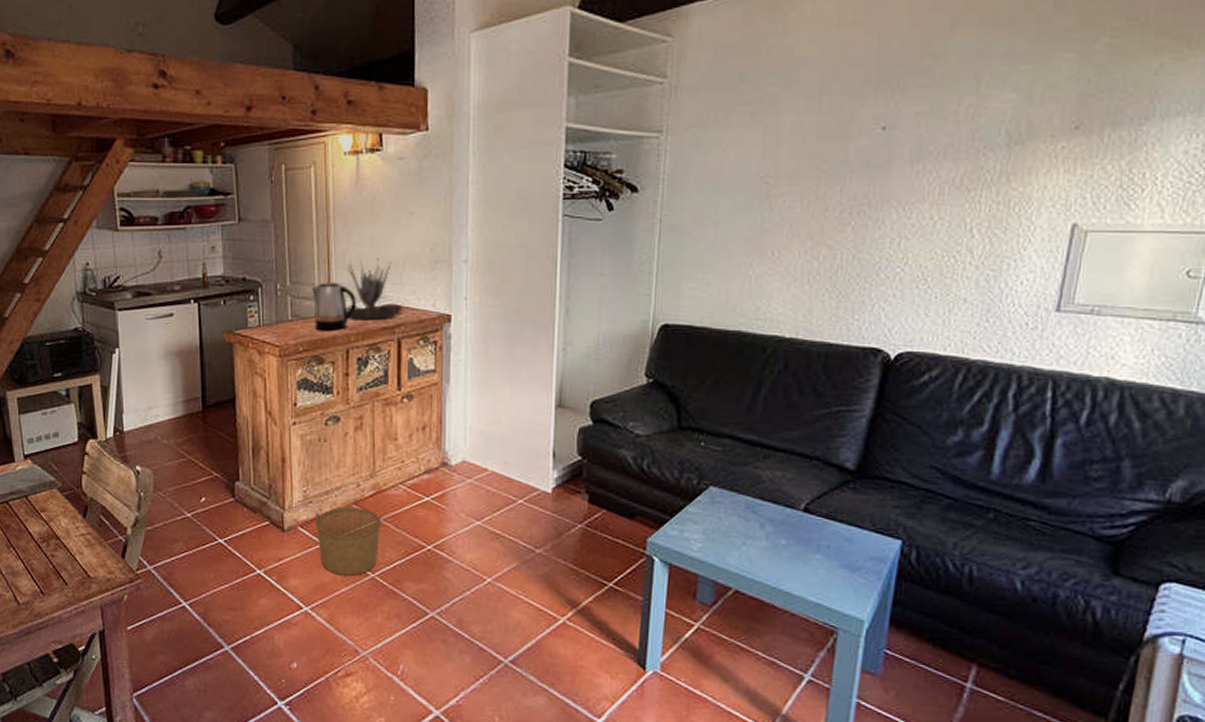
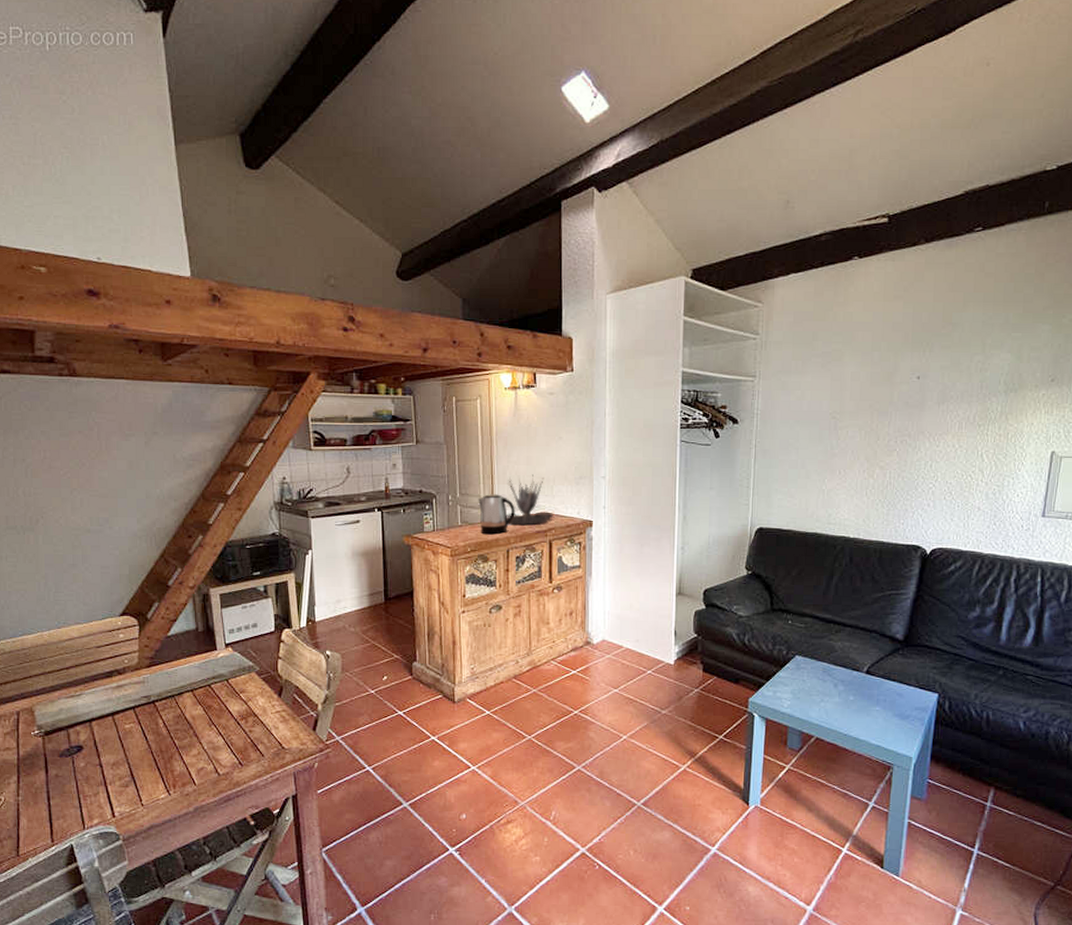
basket: present [316,506,382,576] -> none [481,680,537,738]

